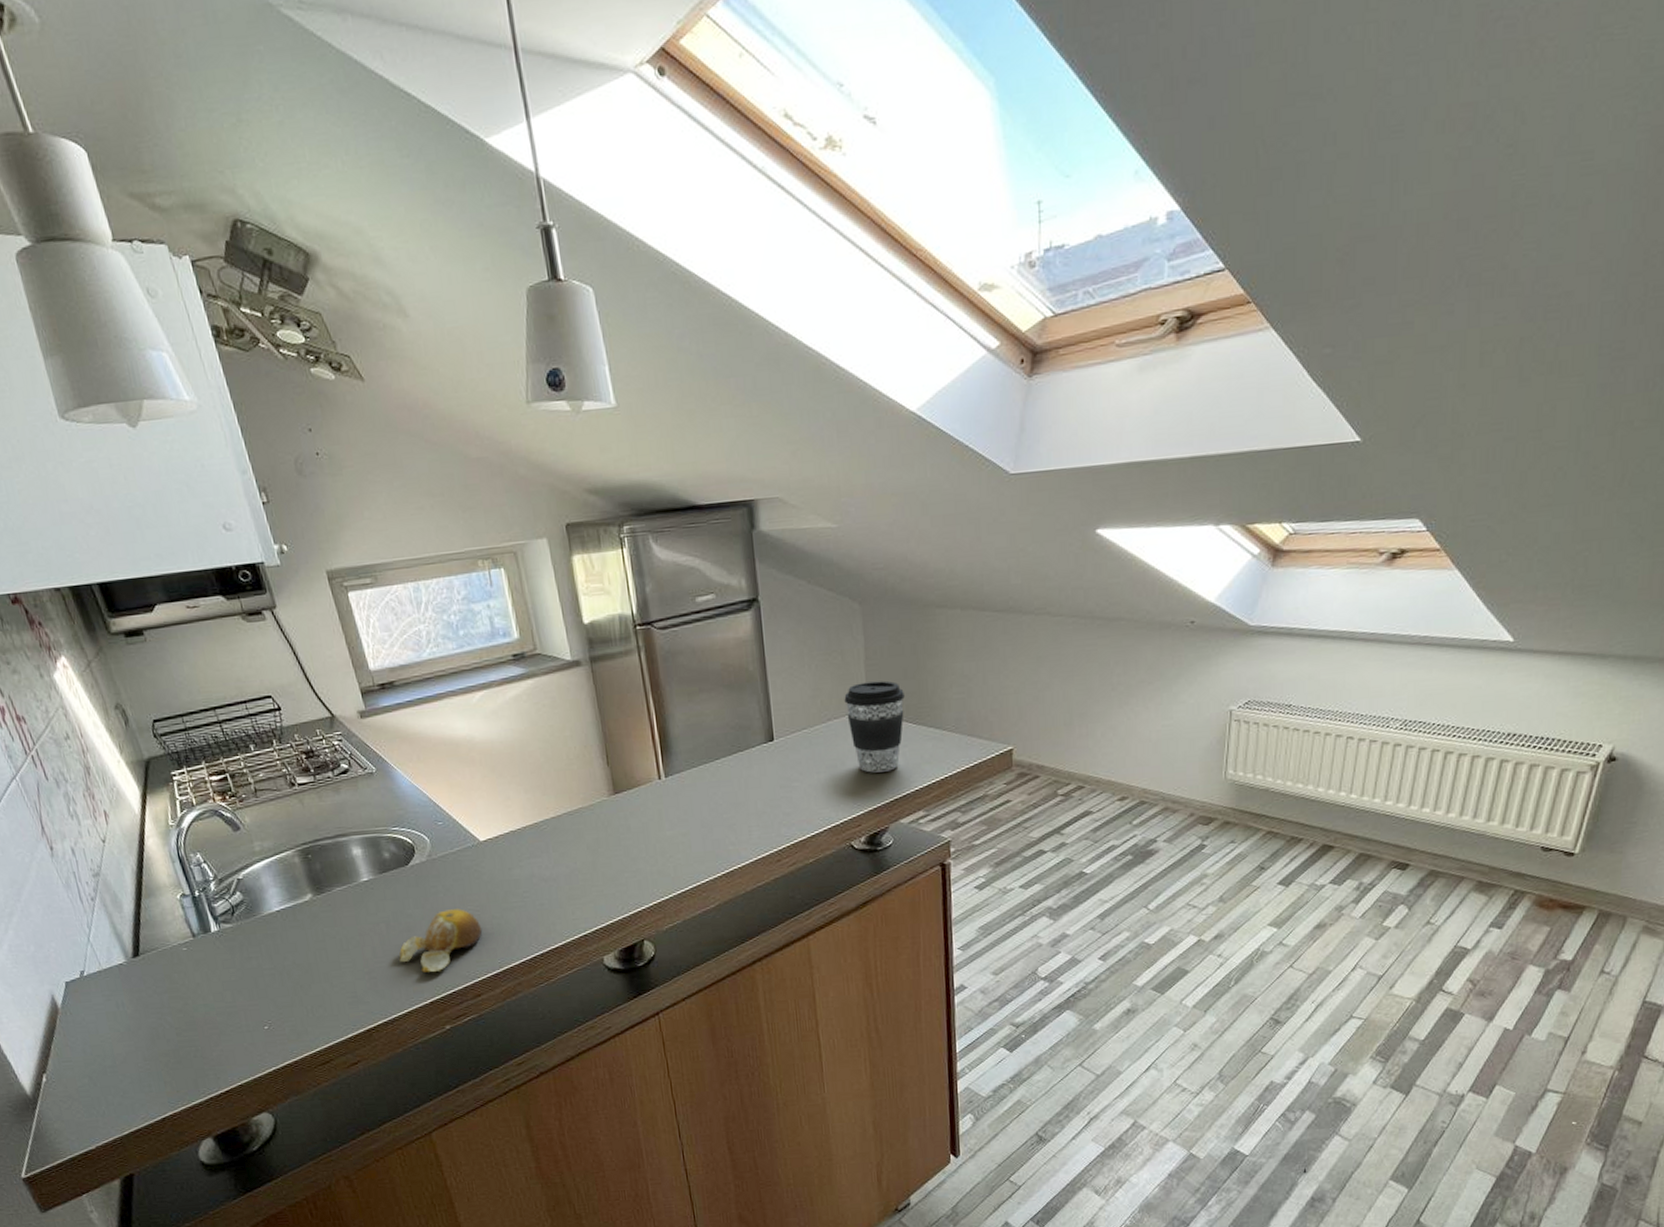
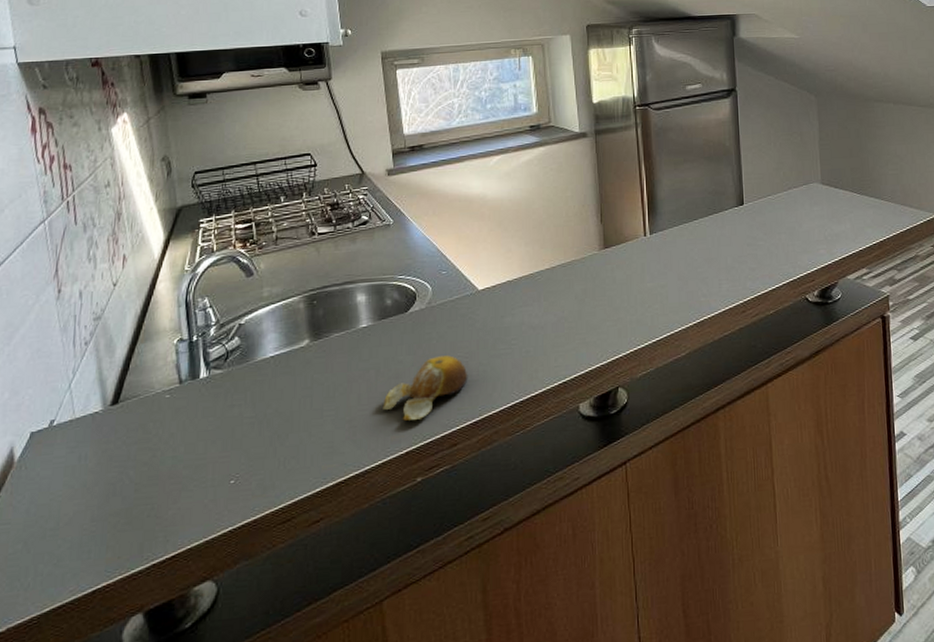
coffee cup: present [844,680,905,773] -> none [802,158,851,234]

